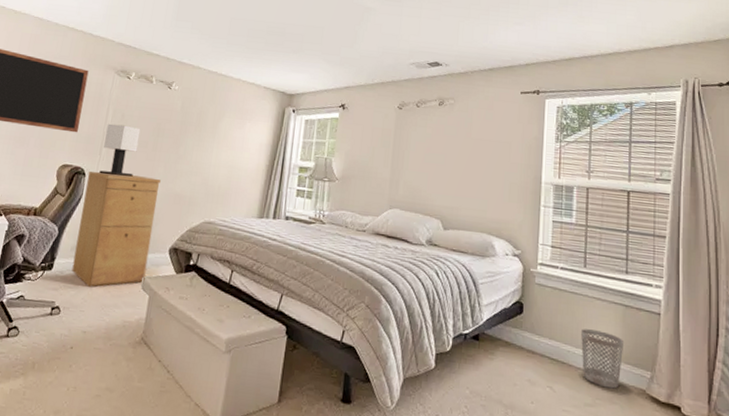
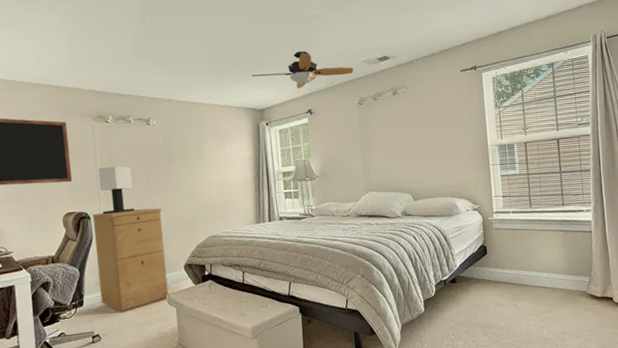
ceiling fan: none [288,40,400,80] -> present [252,50,354,89]
wastebasket: present [580,328,625,389] -> none [533,254,567,296]

